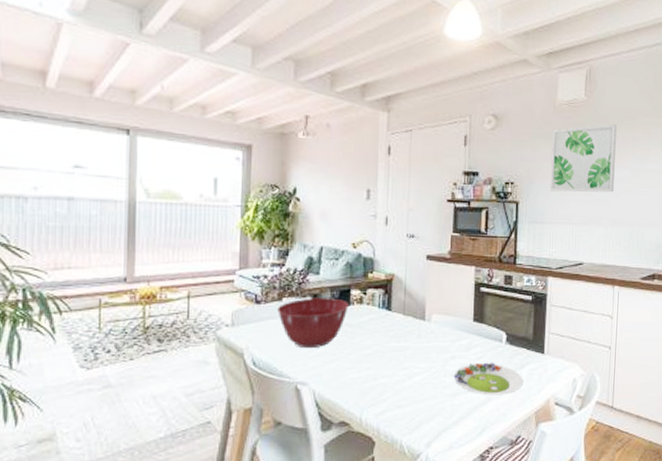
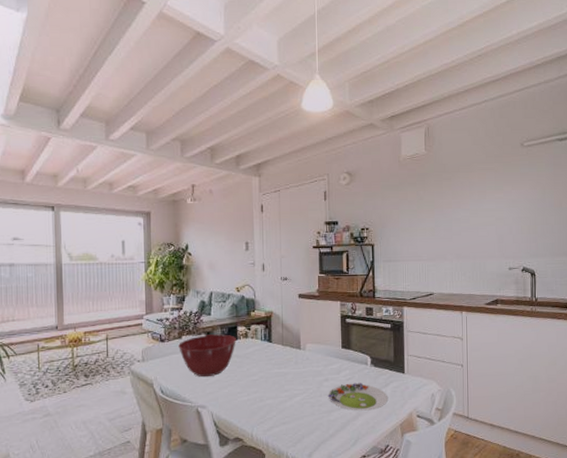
wall art: present [549,124,617,193] -> none [399,173,456,234]

